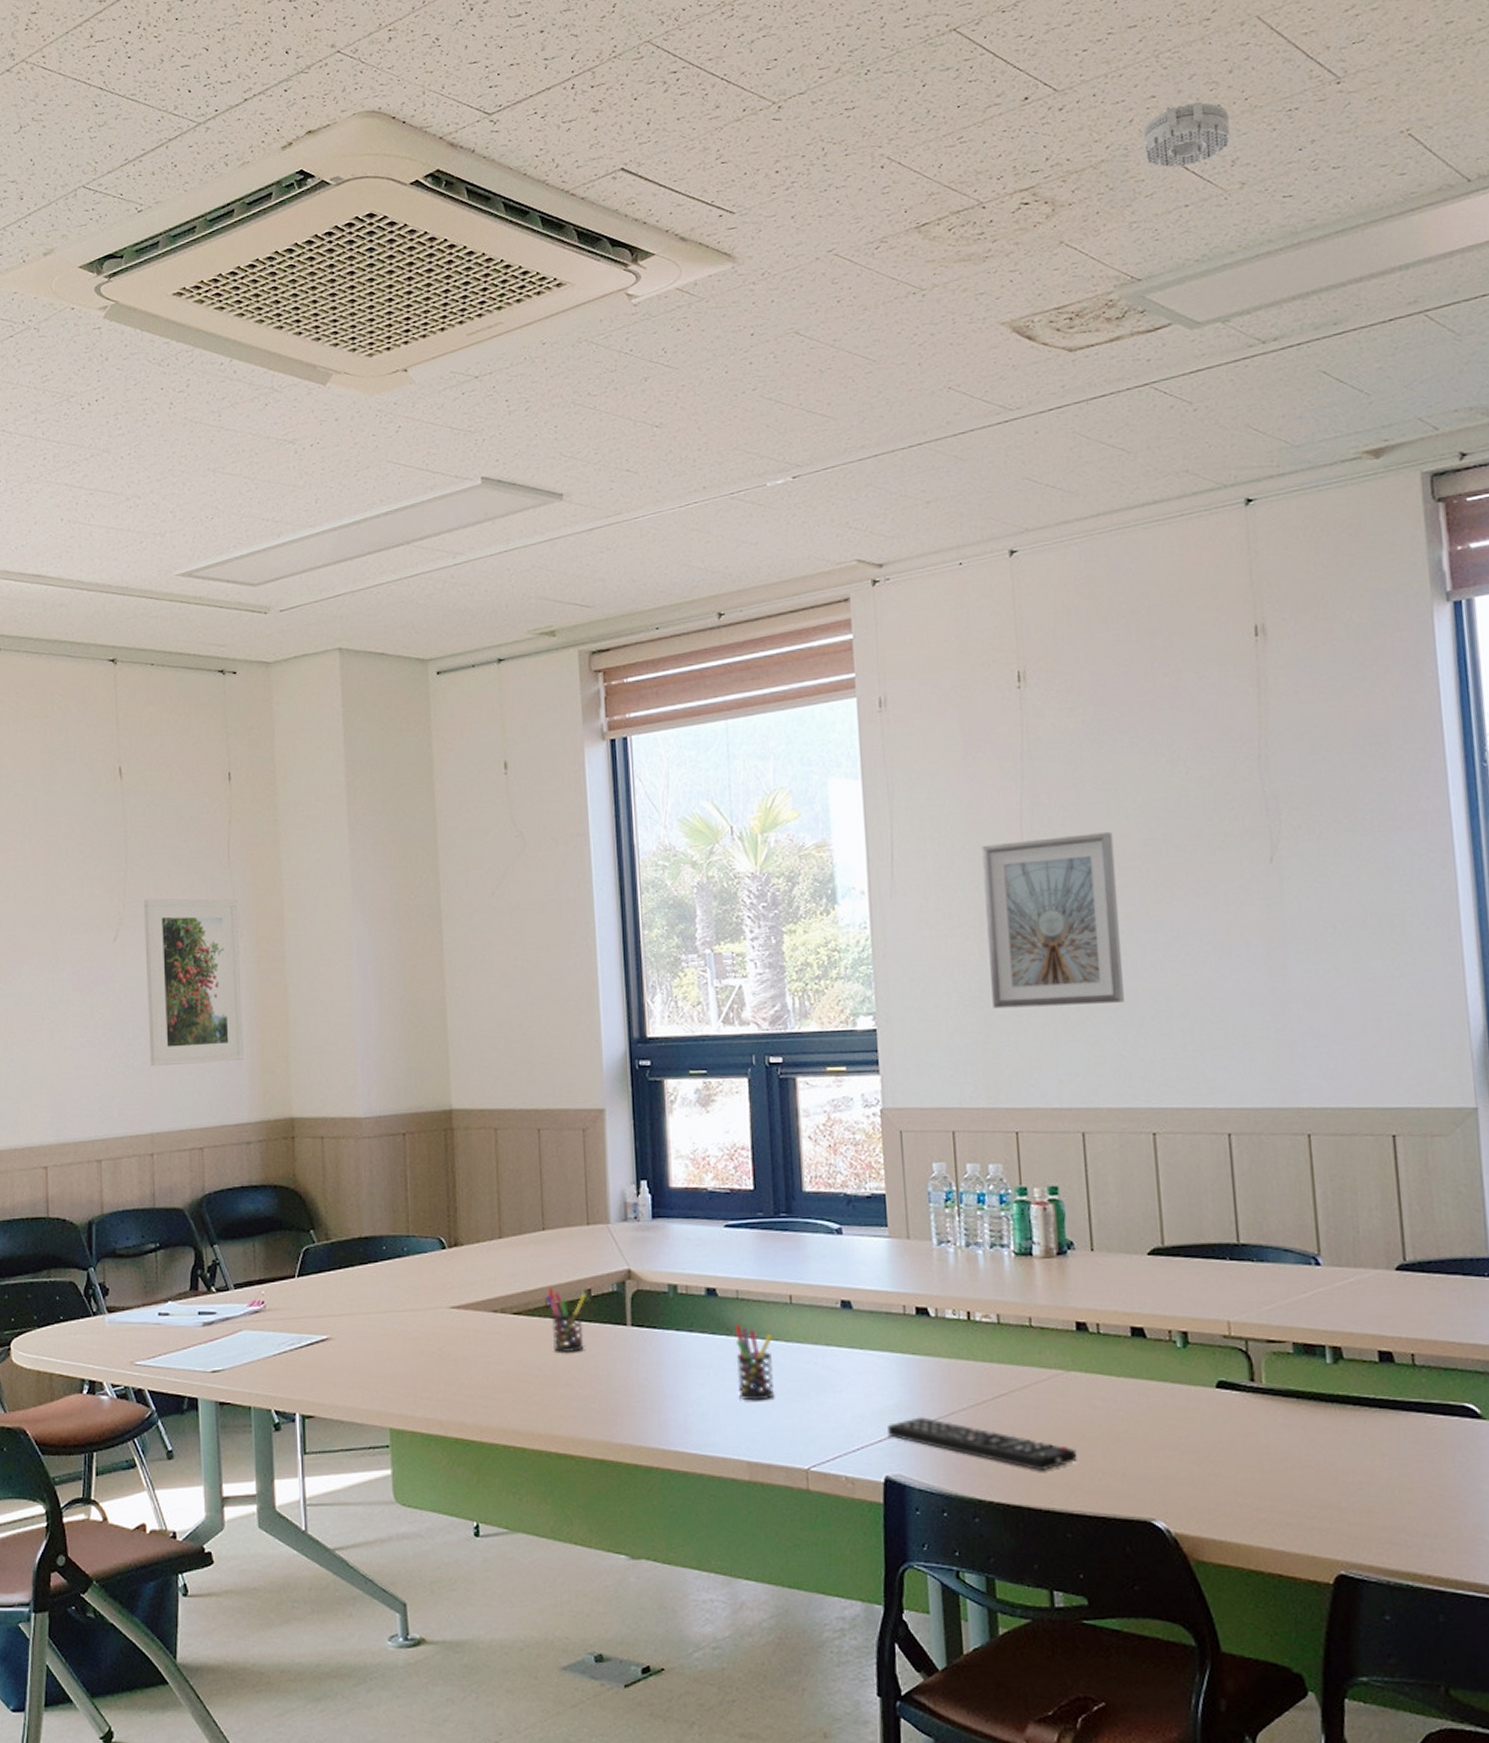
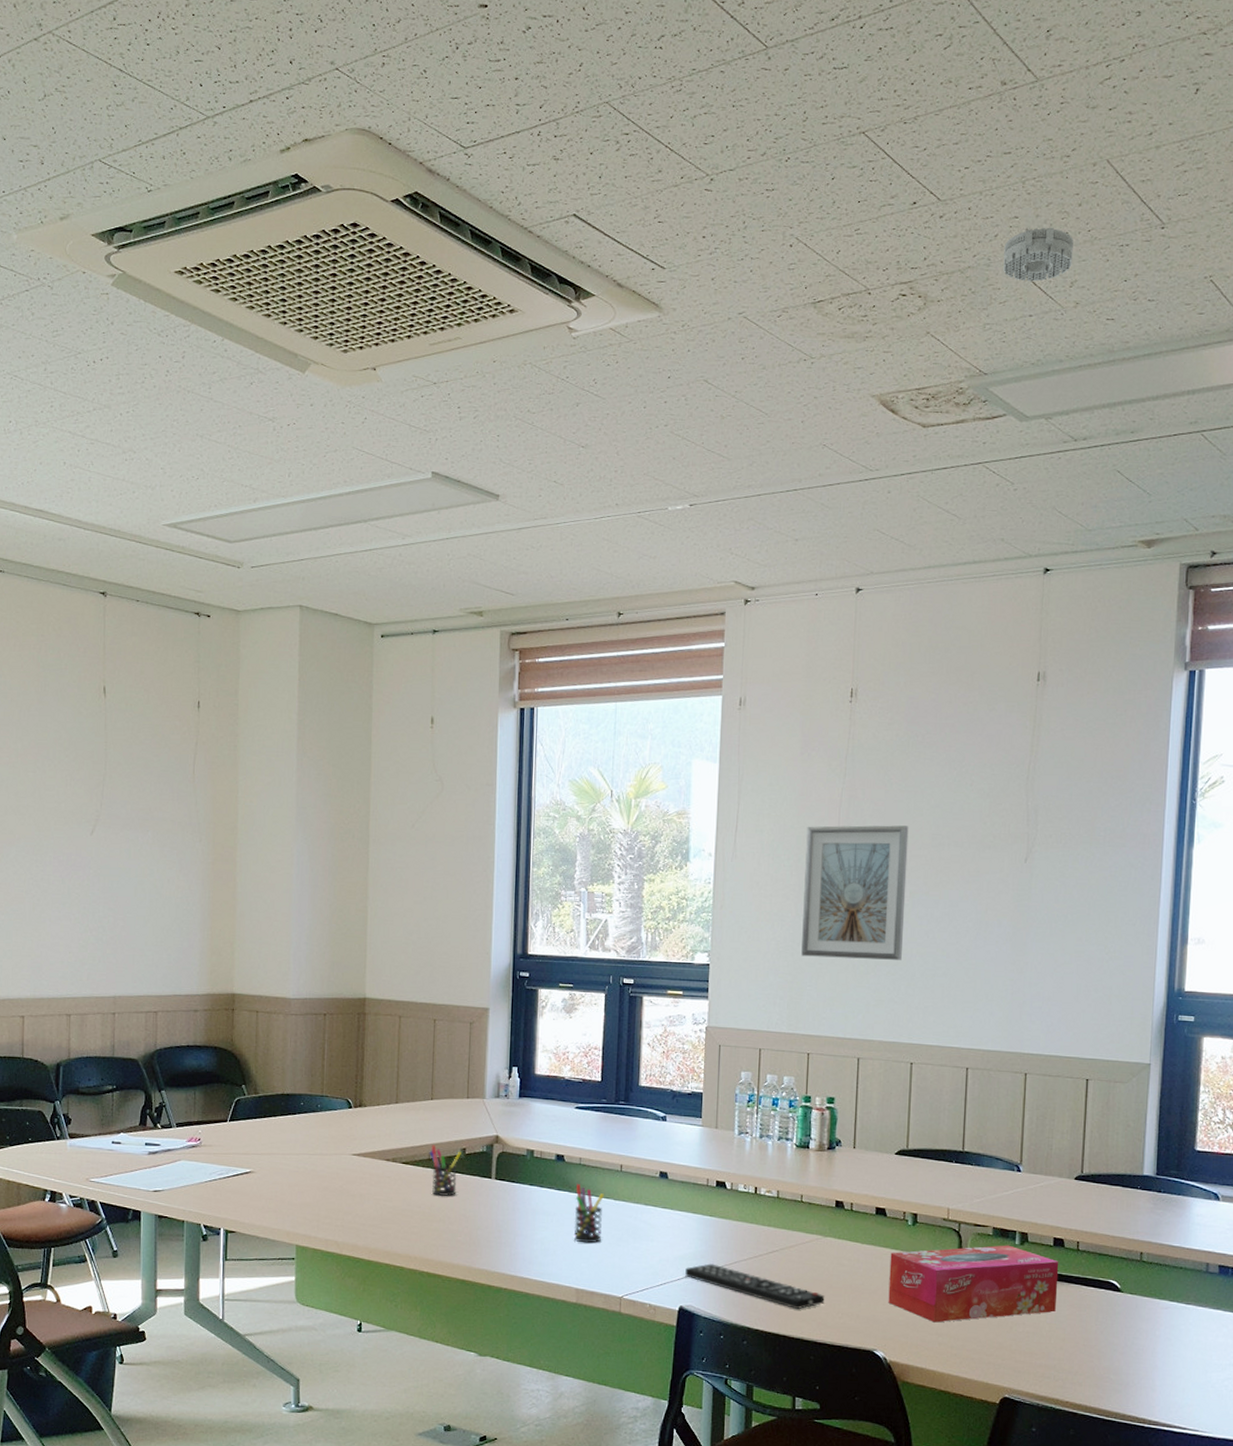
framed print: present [144,898,244,1067] -> none [116,801,199,943]
tissue box: none [1158,1365,1395,1477] -> present [888,1245,1059,1323]

